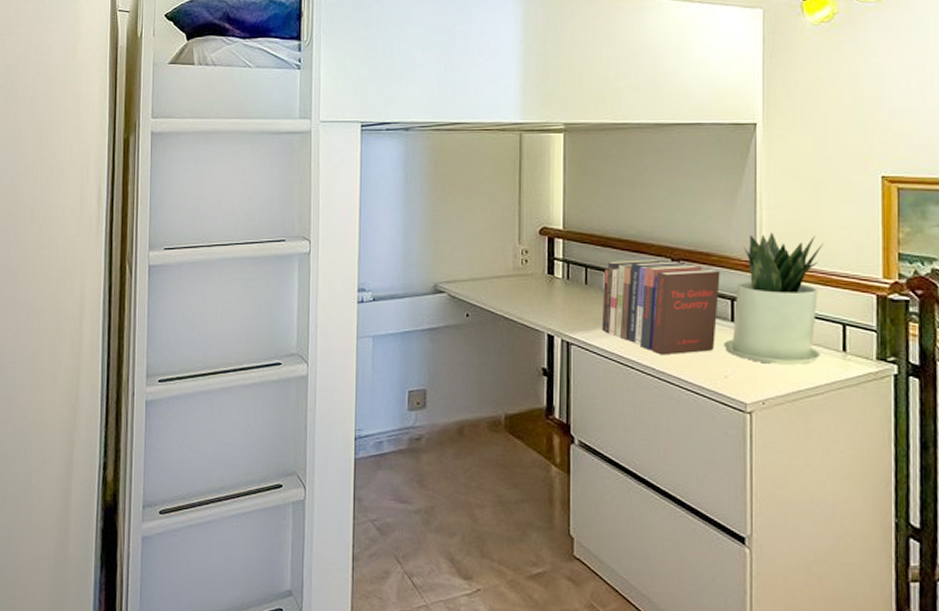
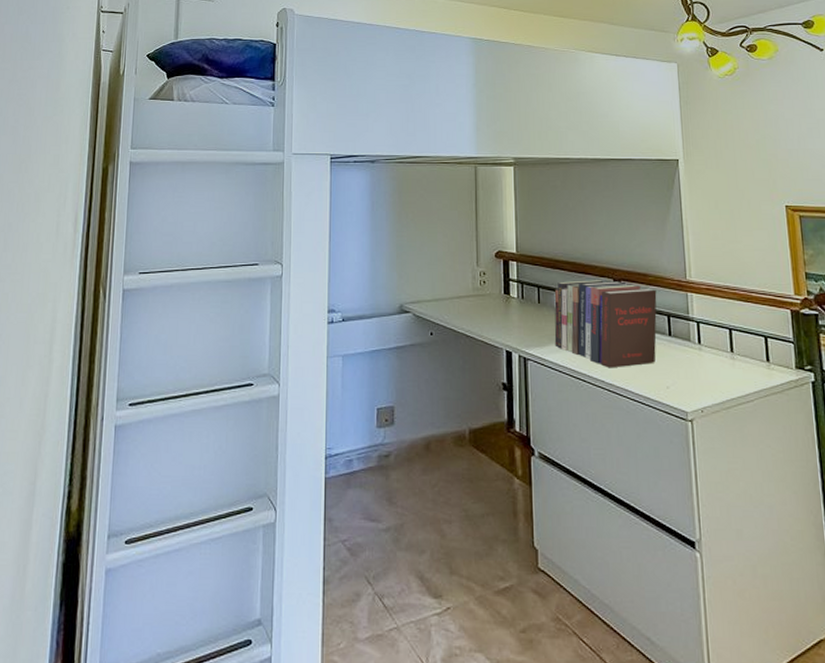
planter: present [723,233,825,365] -> none [663,255,749,375]

